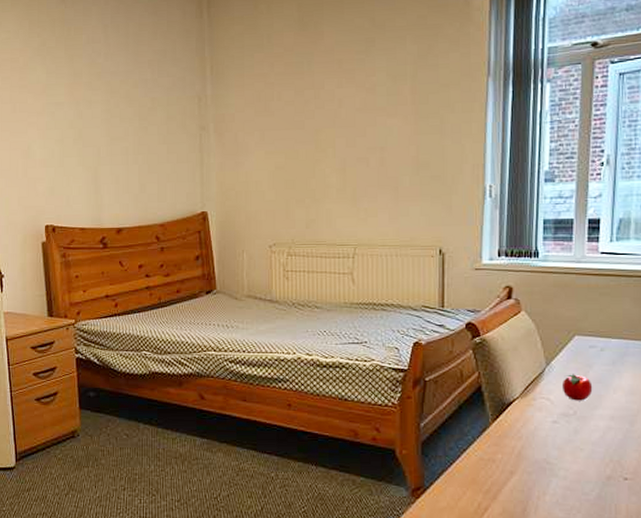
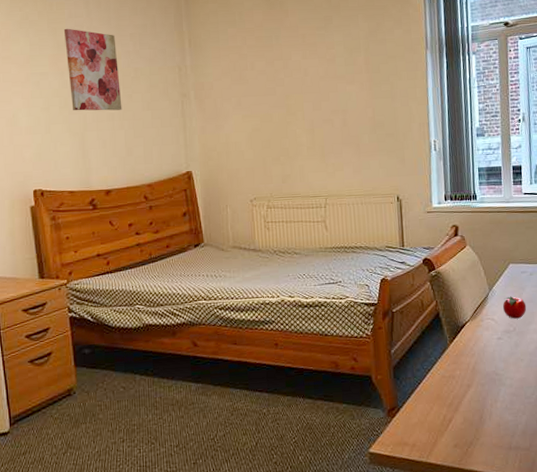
wall art: none [80,55,137,144] -> present [63,28,122,111]

